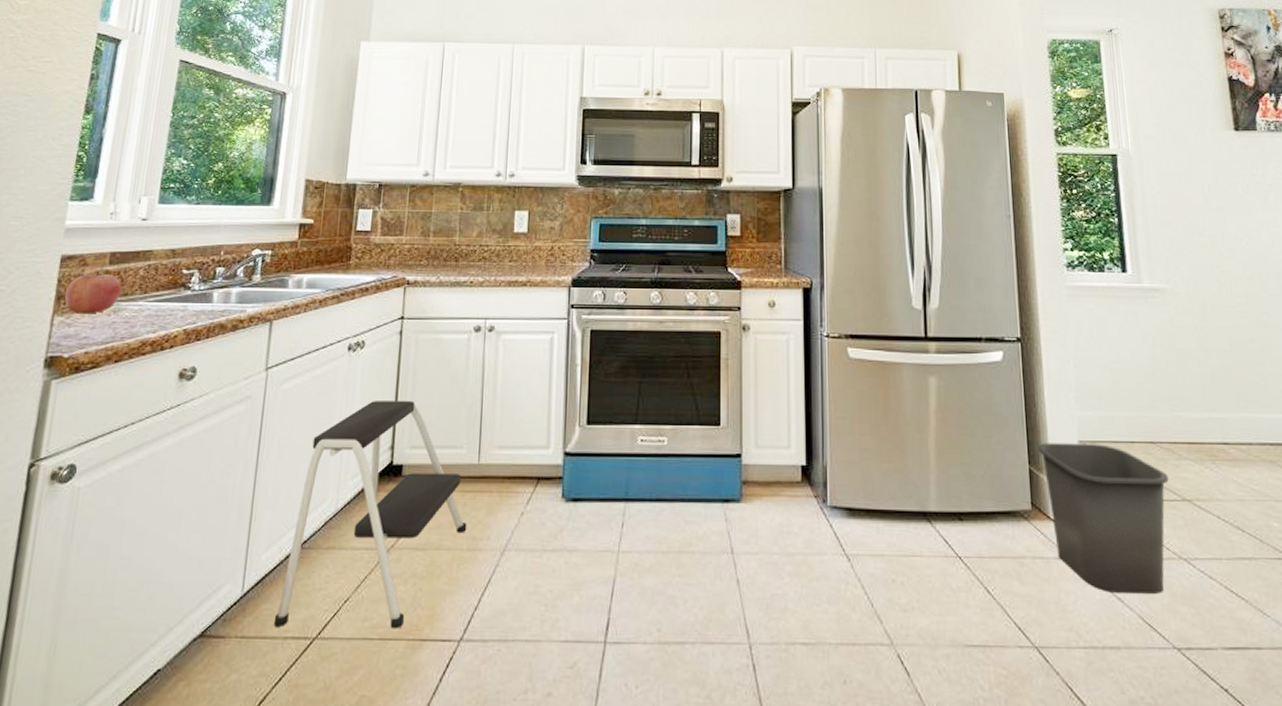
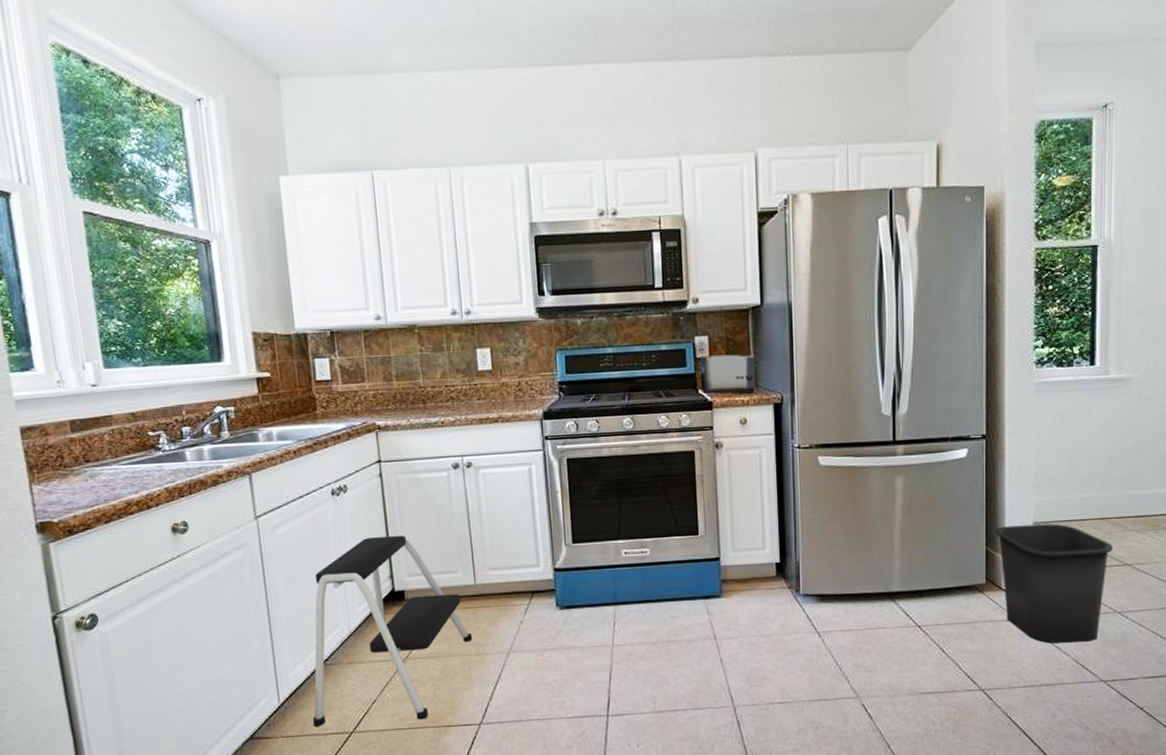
fruit: present [64,270,122,314] -> none [35,438,92,482]
toaster: none [730,234,789,276] -> present [700,353,759,395]

